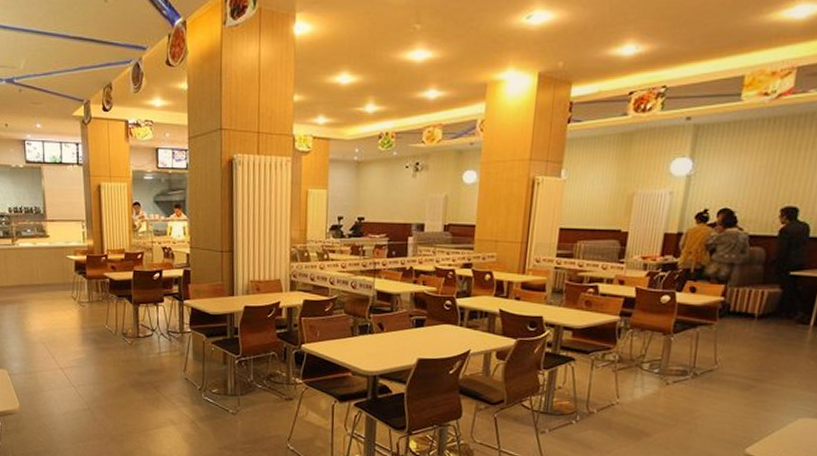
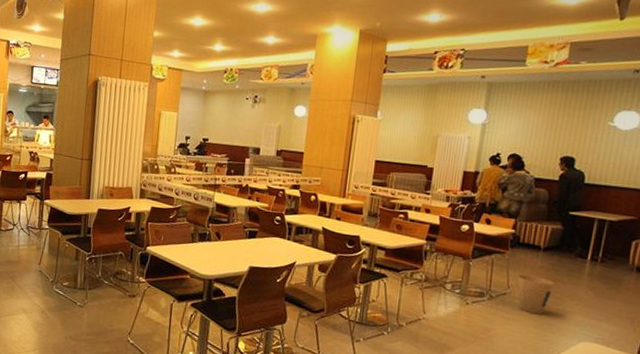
trash can: none [726,348,770,391] -> present [517,274,554,315]

